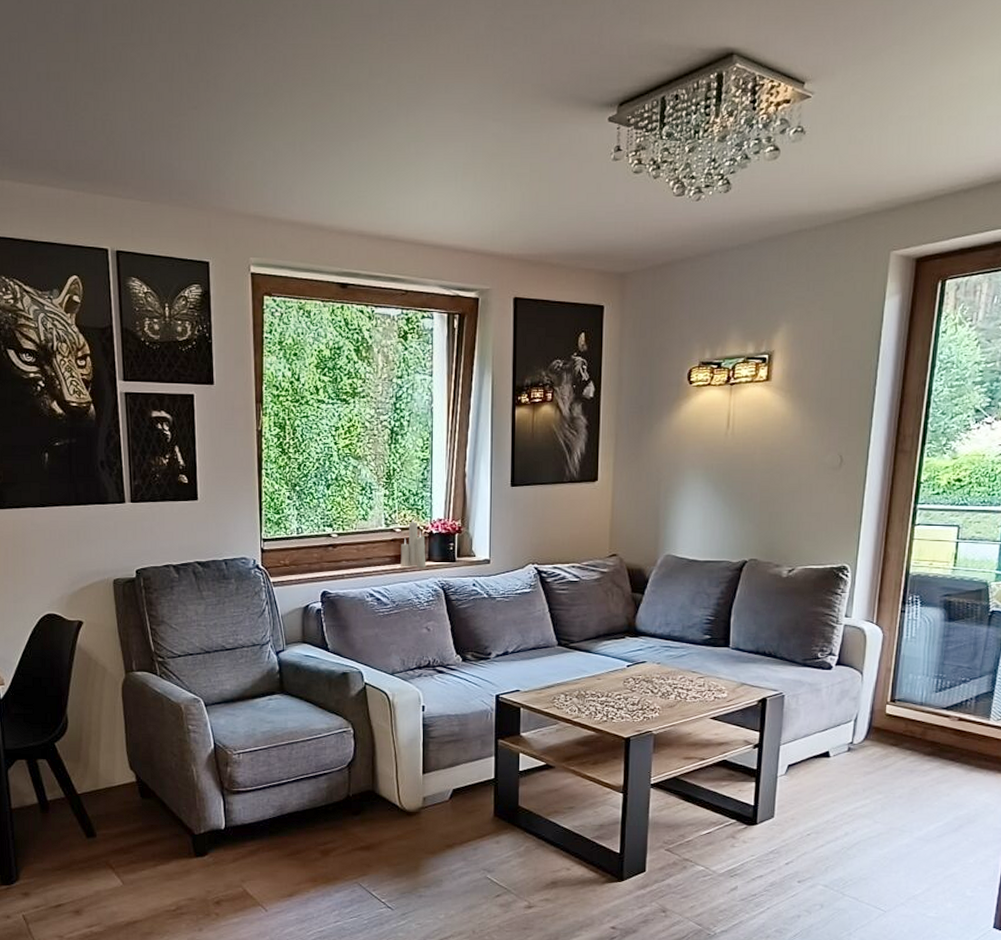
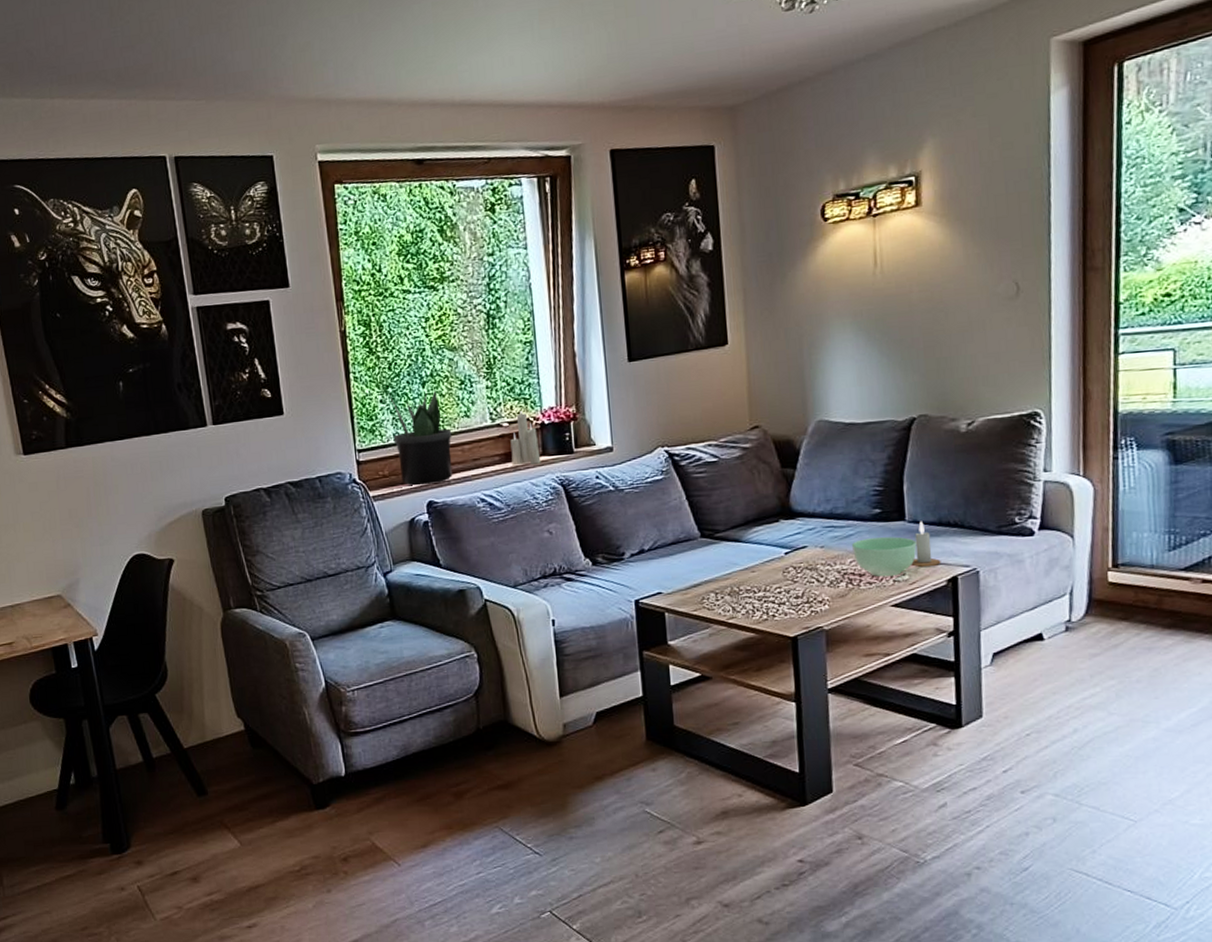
planter: none [295,491,350,577] -> present [388,390,453,486]
bowl: none [683,660,737,694] -> present [851,536,917,577]
candle: none [730,649,755,687] -> present [911,521,941,567]

